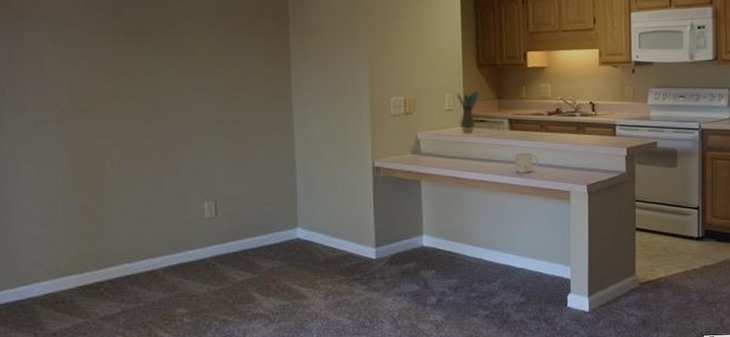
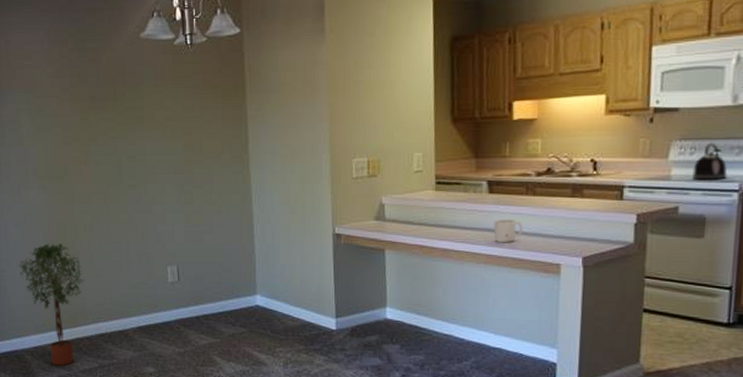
potted tree: none [31,180,110,314] -> present [19,243,85,366]
vase: present [457,89,481,133] -> none [427,148,455,197]
kettle: none [666,90,690,121] -> present [692,142,728,181]

